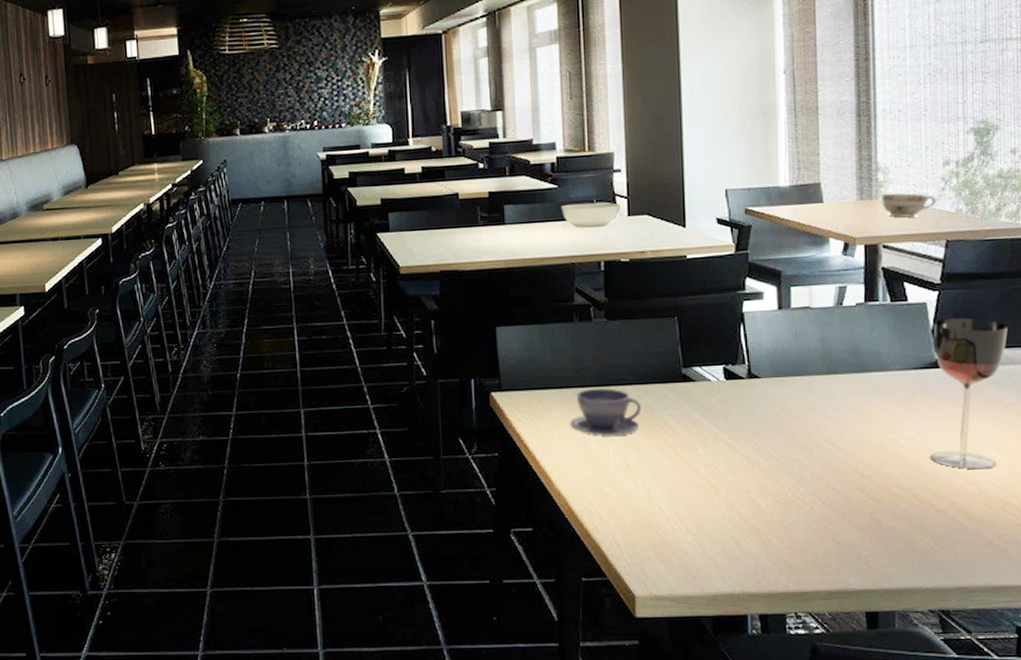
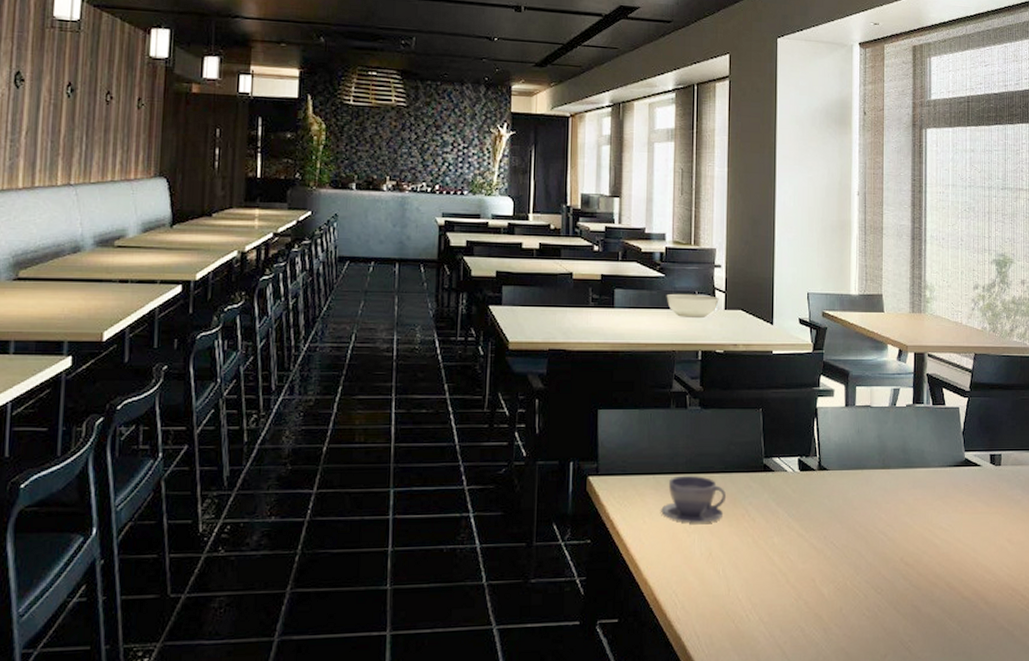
teacup: present [882,193,936,218] -> none [928,308,967,331]
wineglass: present [930,317,1008,470] -> none [959,422,1017,559]

